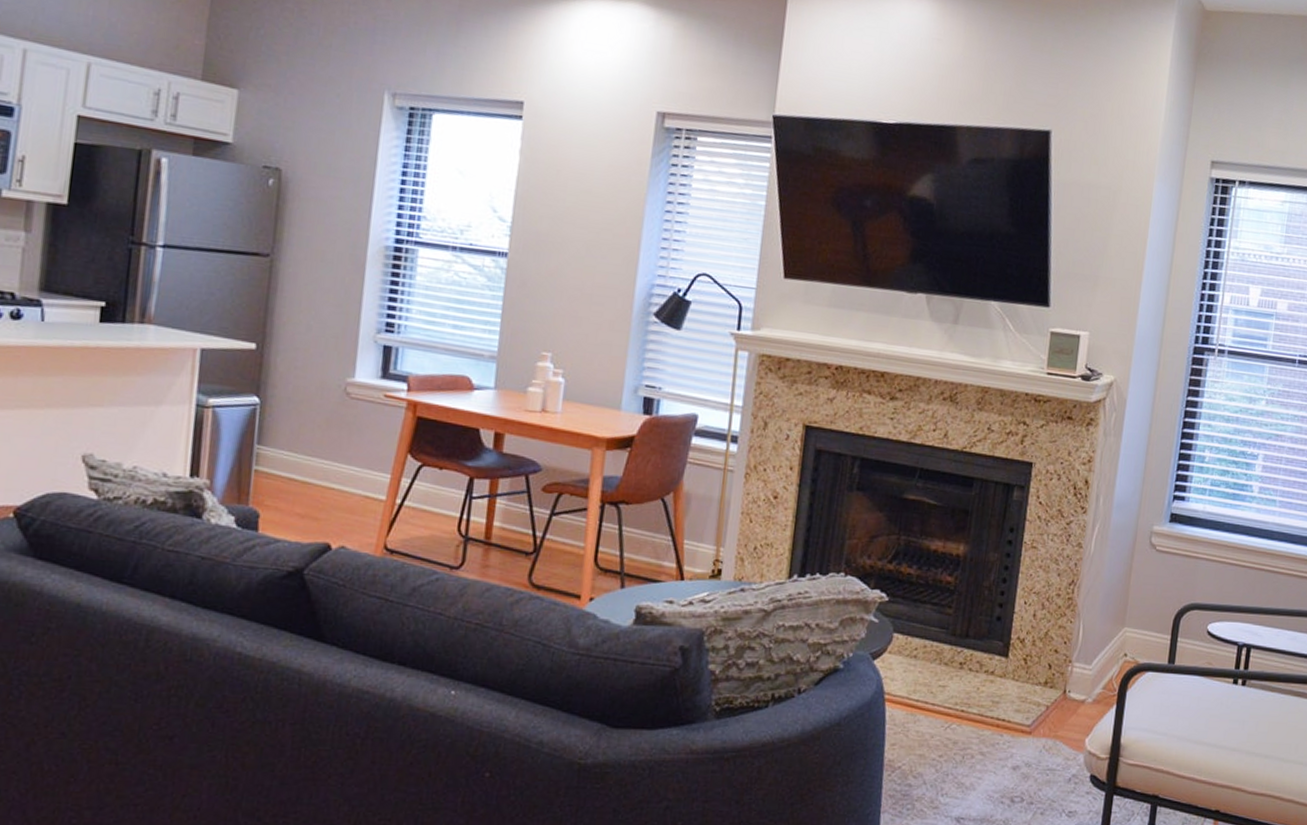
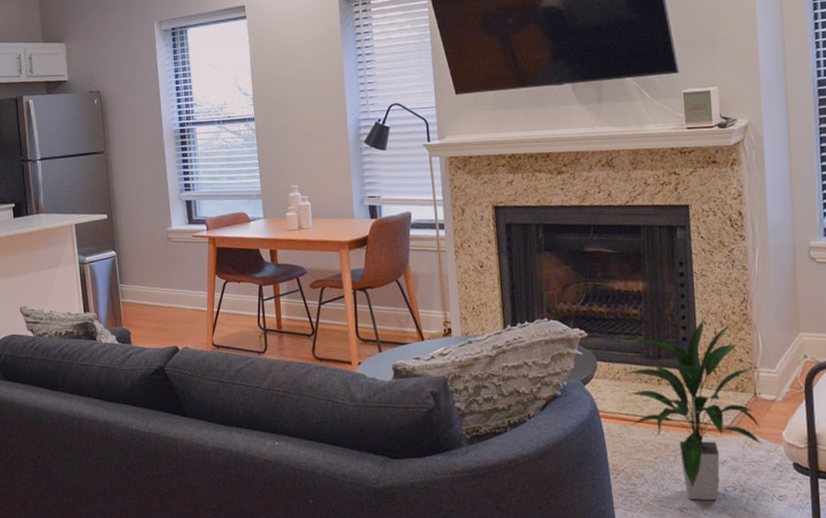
indoor plant: none [918,596,1069,812] -> present [622,317,763,501]

